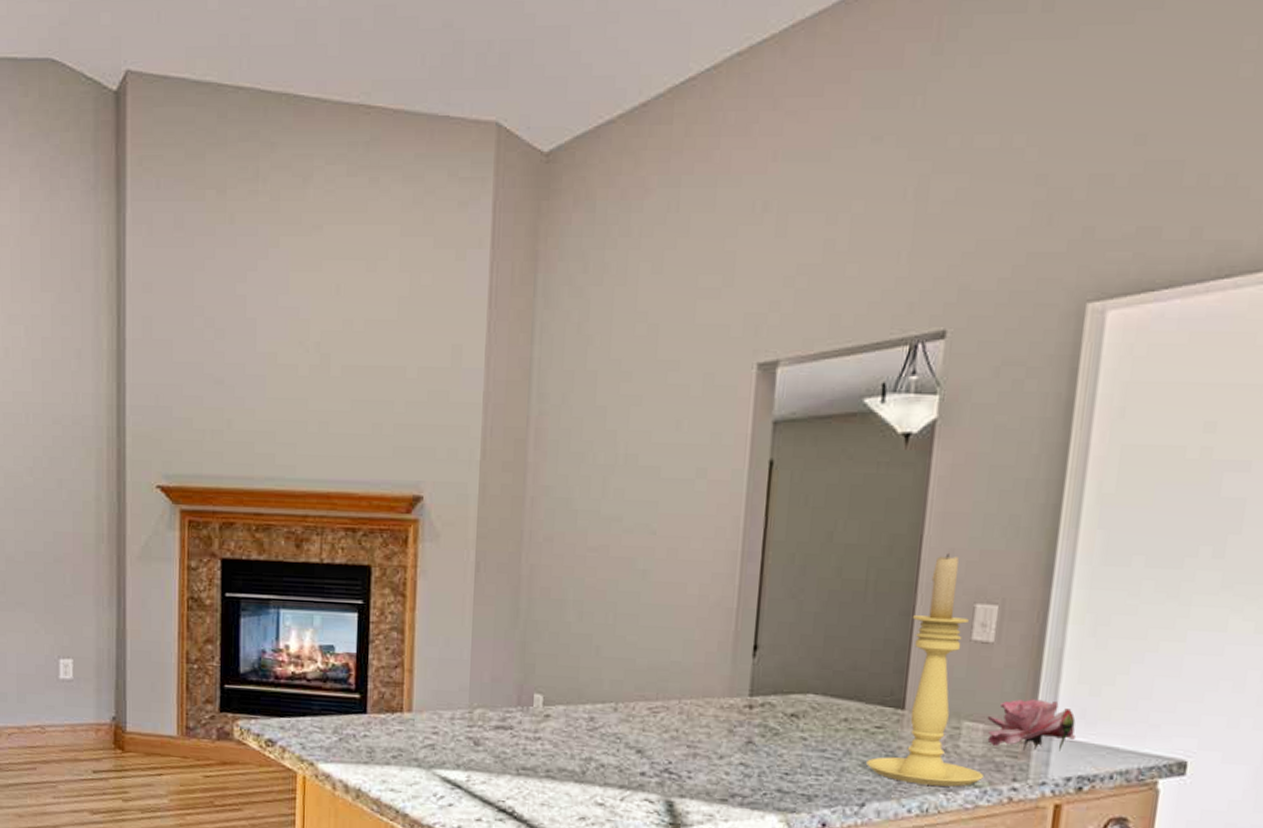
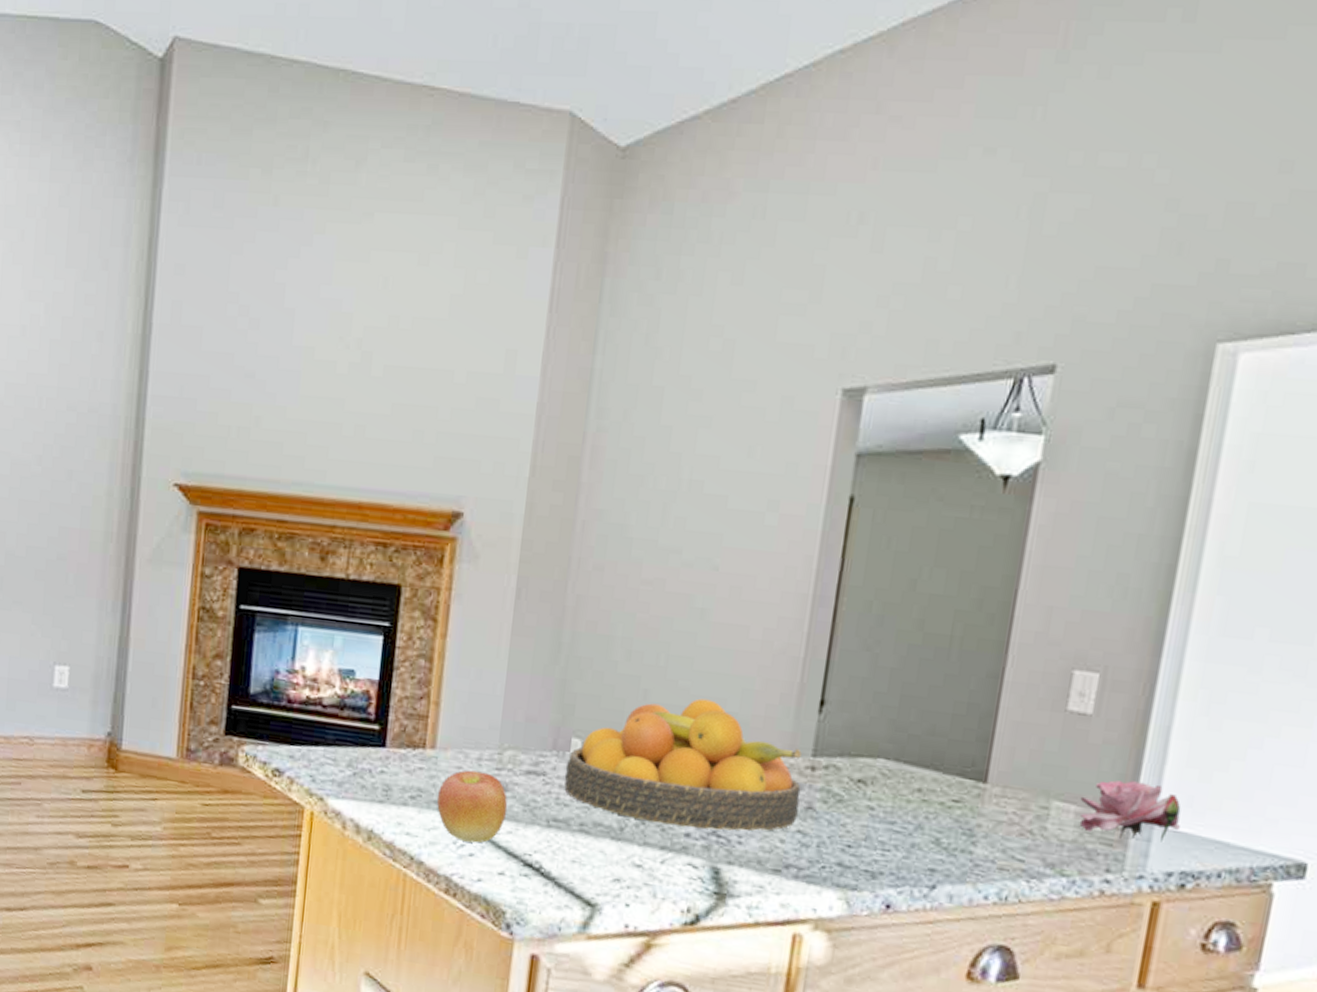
apple: none [416,729,481,794] -> present [436,770,508,843]
fruit bowl: none [529,651,741,768] -> present [564,698,802,832]
candle holder: present [866,552,985,787] -> none [940,610,1074,875]

